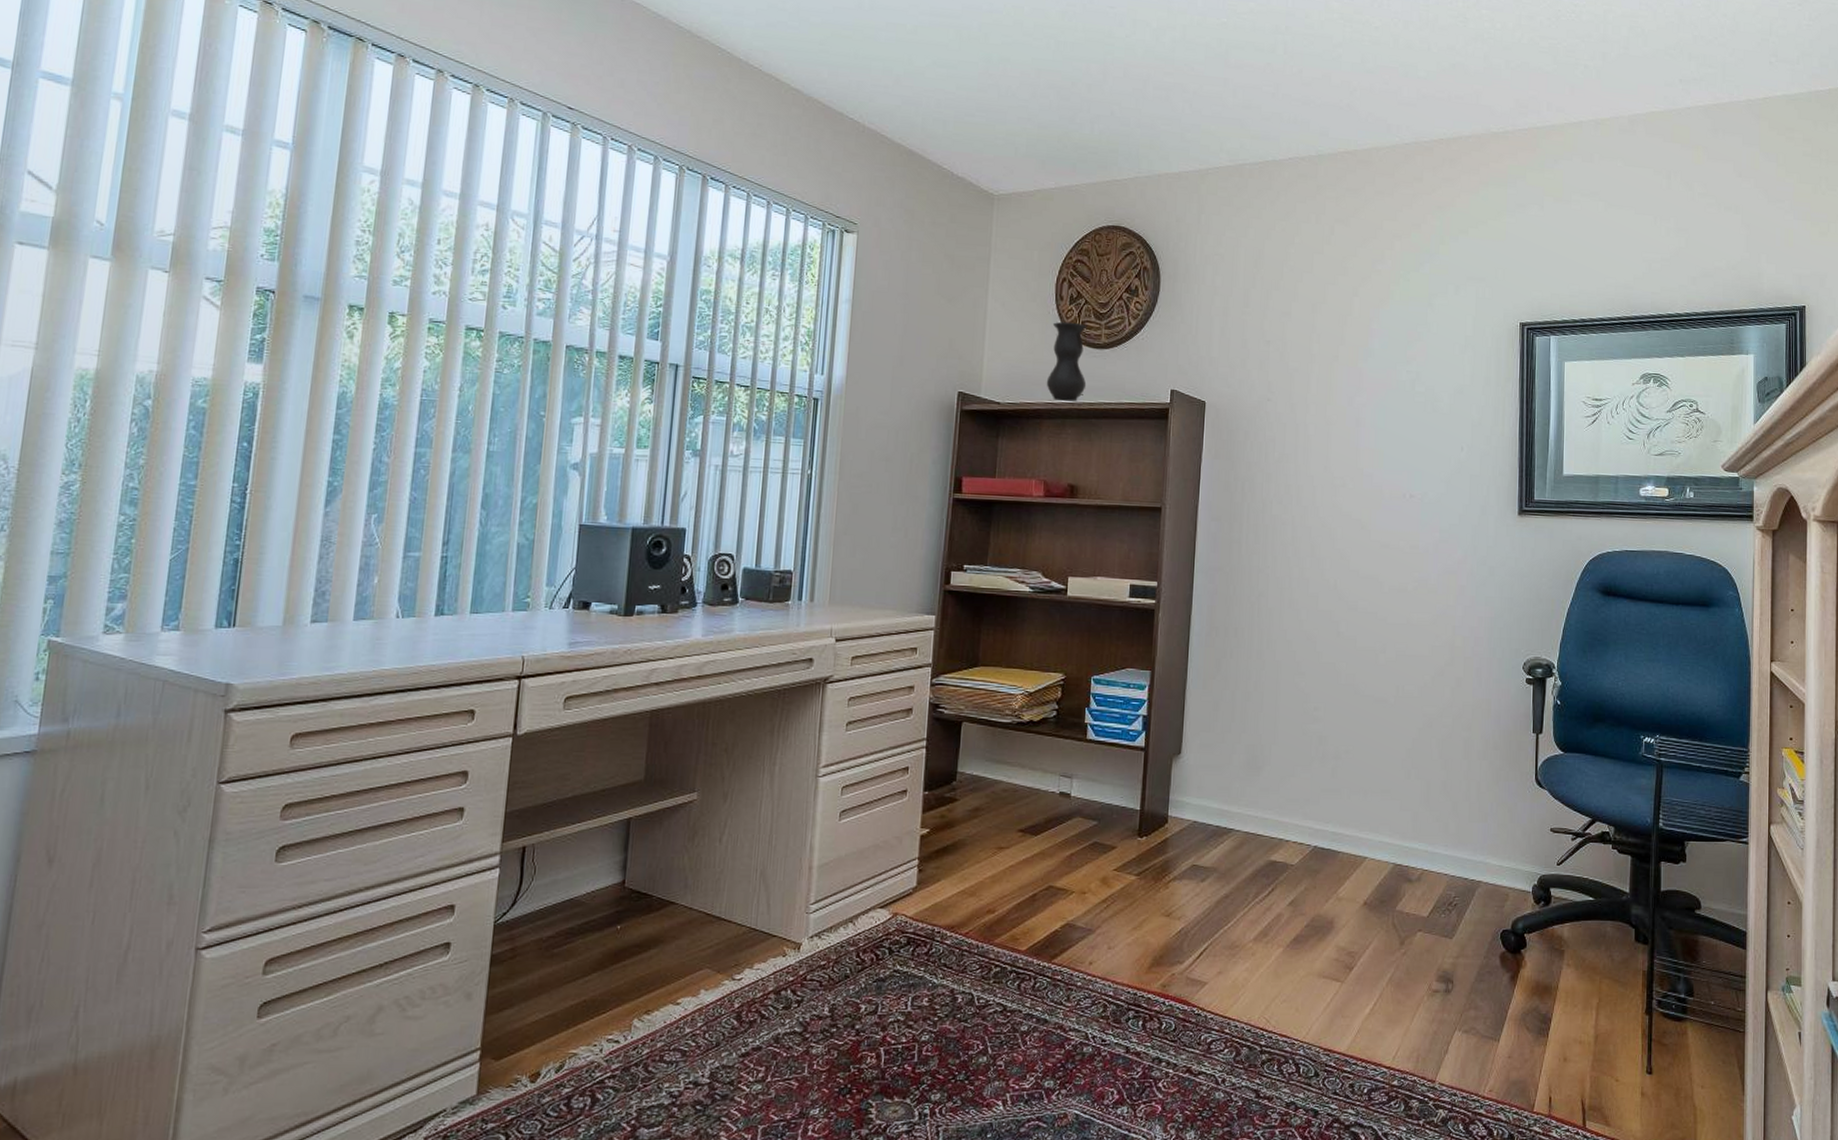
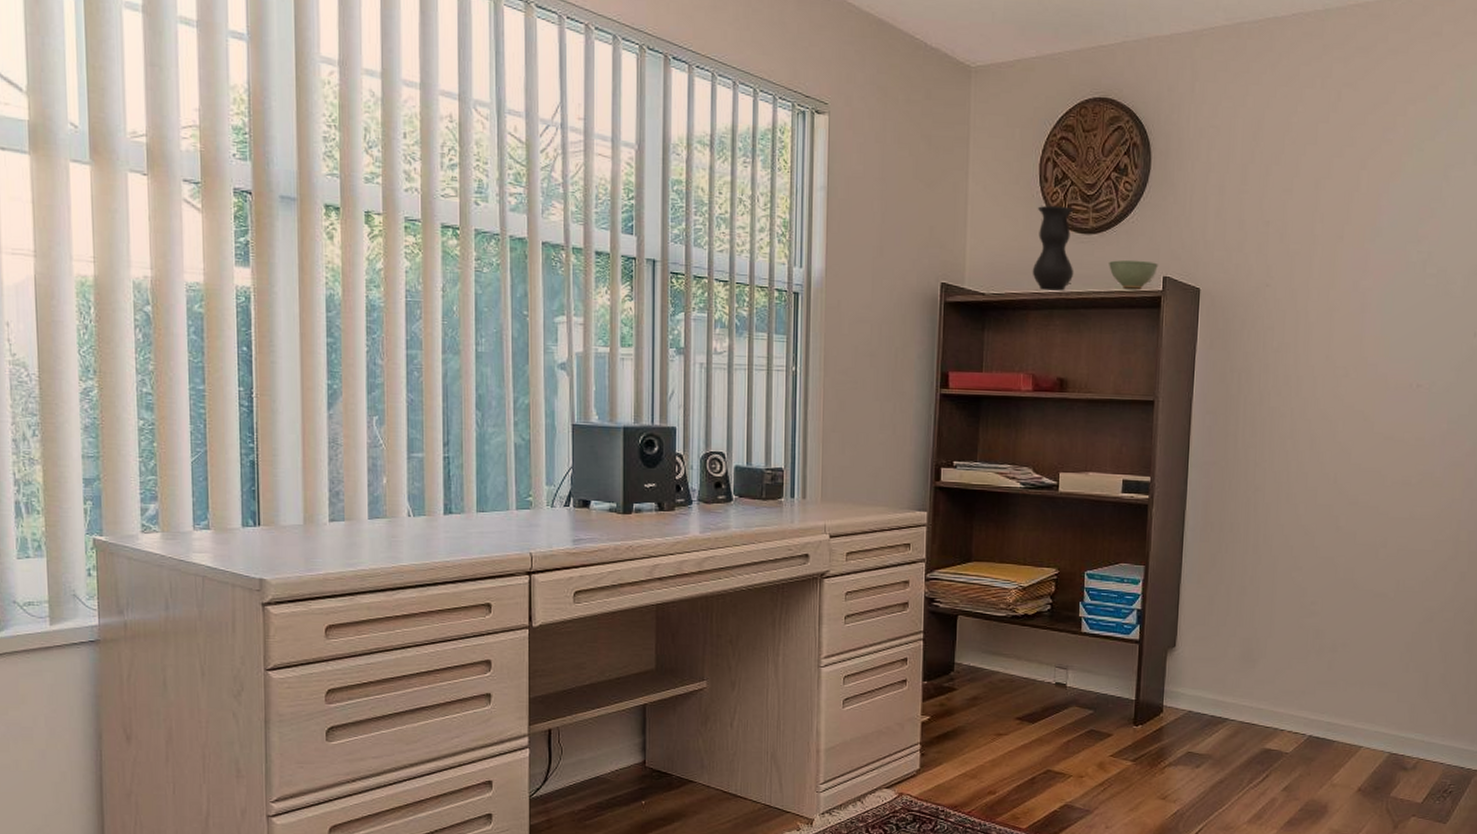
bowl: none [1119,373,1166,402] -> present [1109,260,1158,290]

